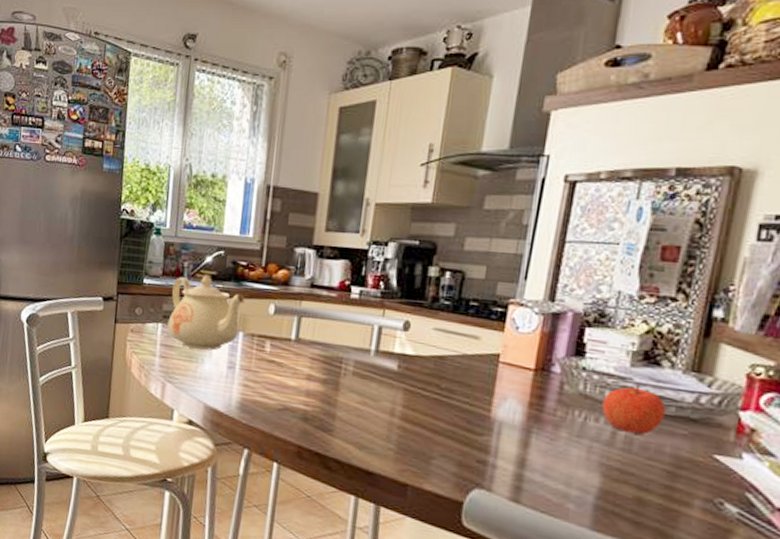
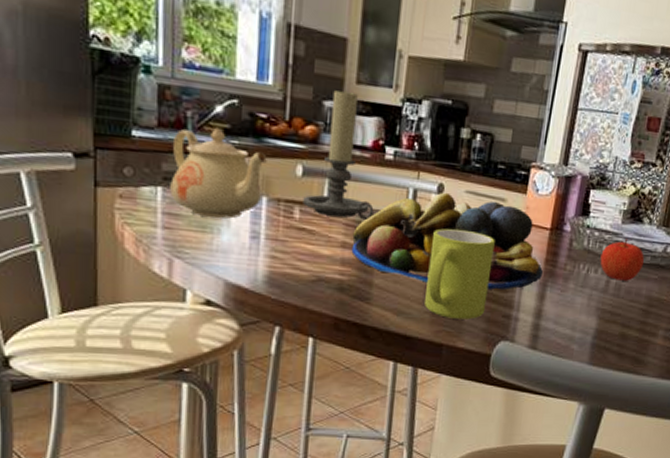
candle holder: none [273,236,339,355] -> present [303,88,374,221]
fruit bowl: none [316,329,526,433] -> present [351,192,543,290]
mug: none [388,365,467,461] -> present [425,228,495,320]

